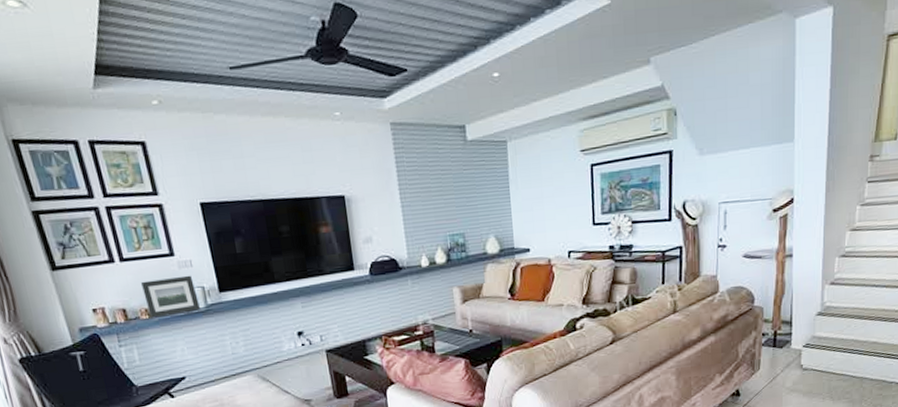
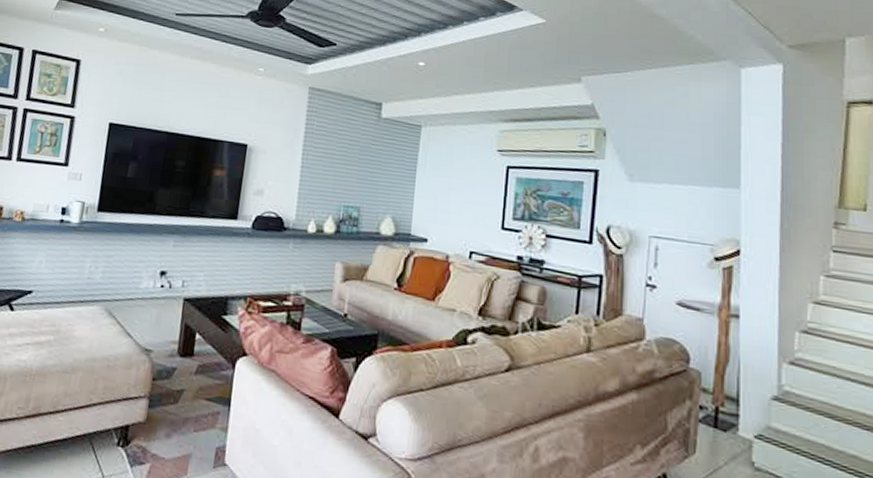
picture frame: present [141,275,200,318] -> none [22,184,77,225]

